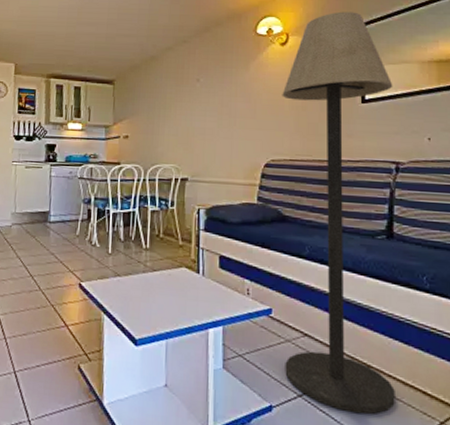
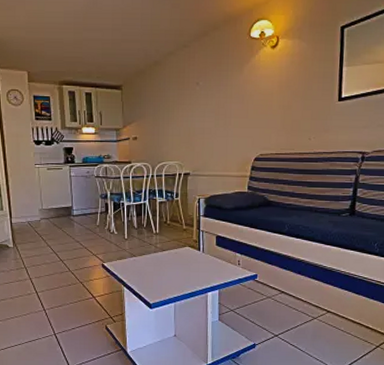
floor lamp: present [282,11,395,414] -> none [266,14,366,345]

